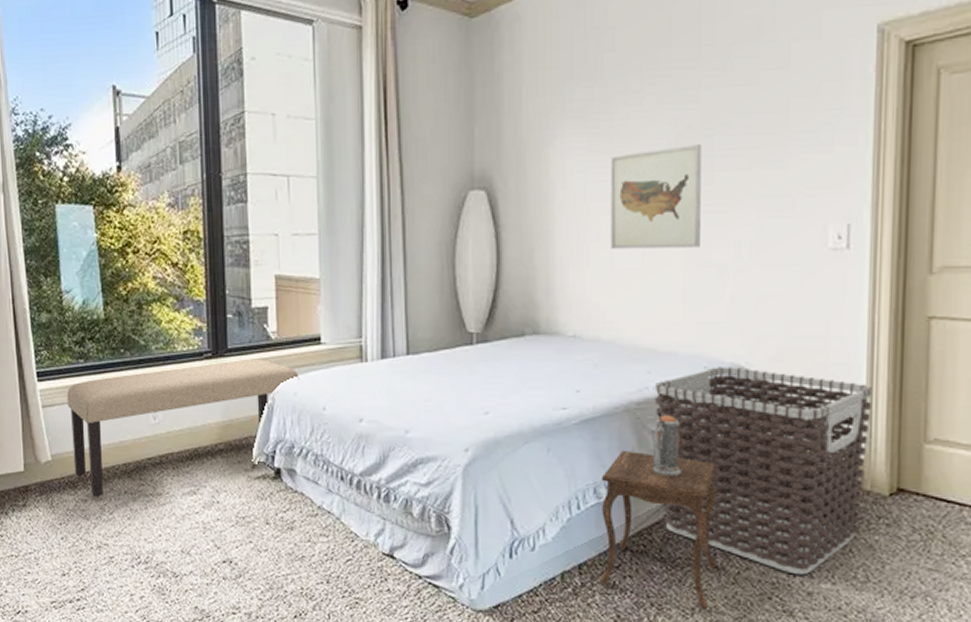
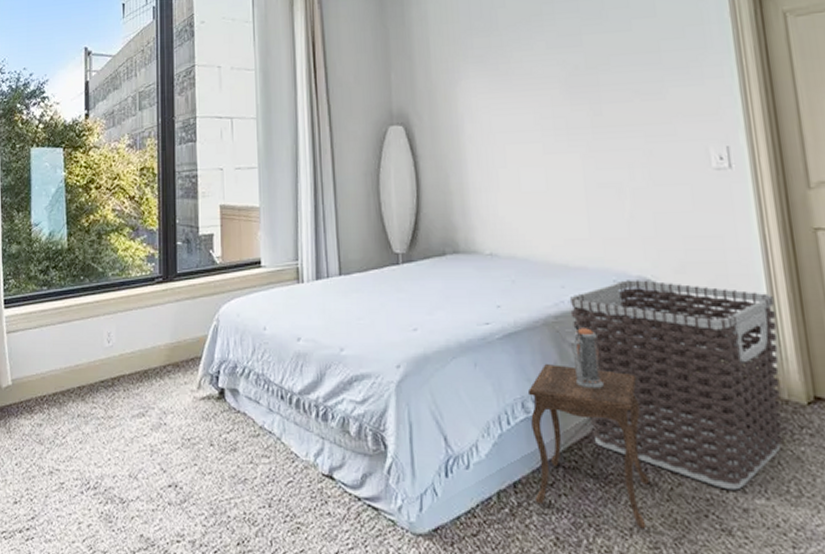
bench: present [66,358,300,497] -> none [29,282,242,421]
wall art: present [610,145,701,249] -> none [510,81,597,174]

